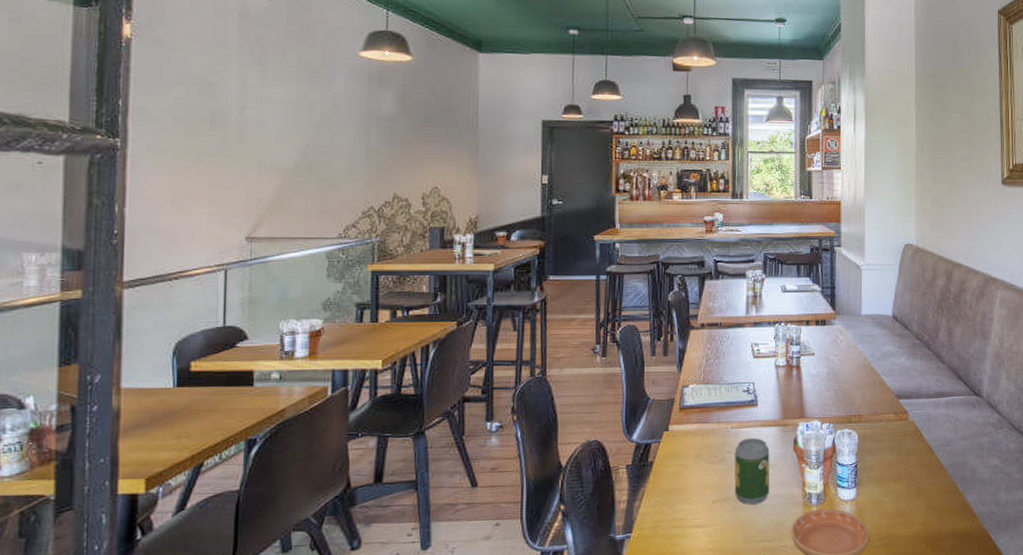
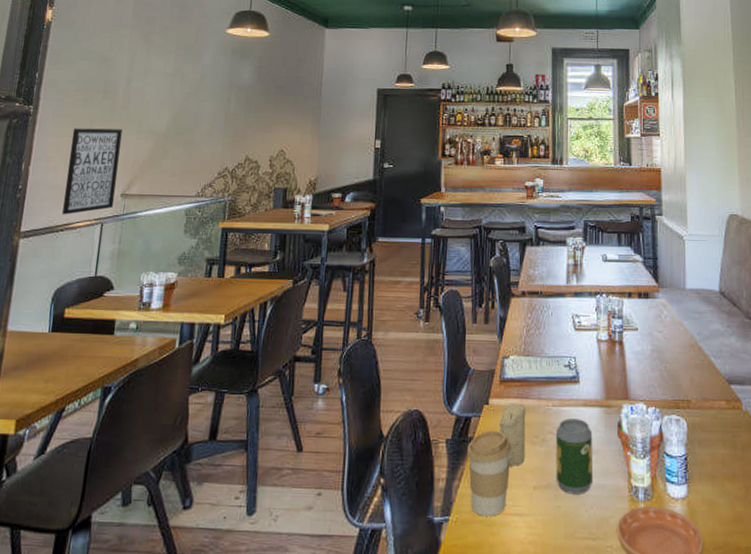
wall art: none [174,164,240,262] -> present [62,128,122,215]
coffee cup: none [648,454,692,531] -> present [467,430,512,516]
candle: none [679,427,706,485] -> present [499,403,526,467]

